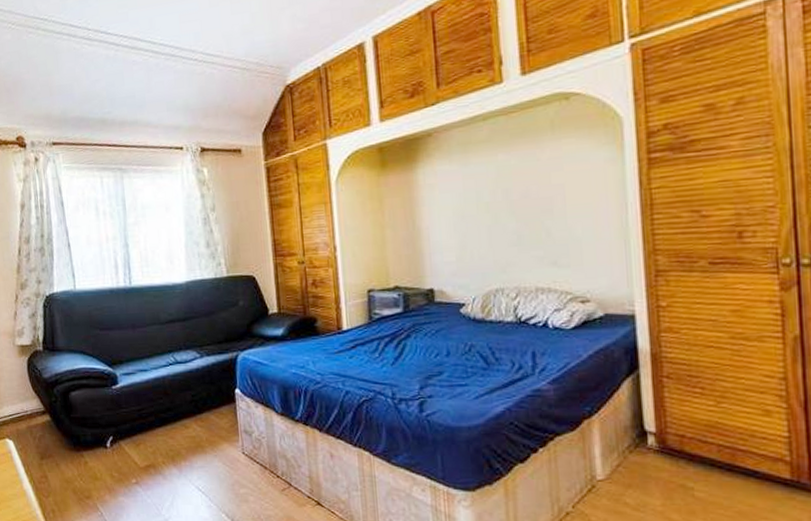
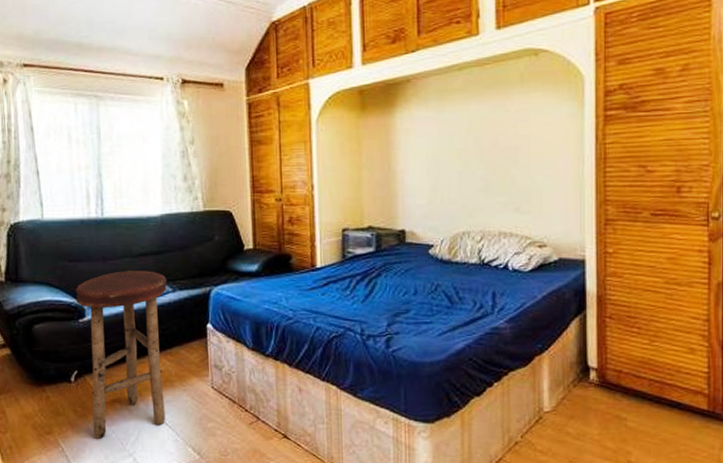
stool: none [108,337,199,504] -> present [75,270,167,439]

